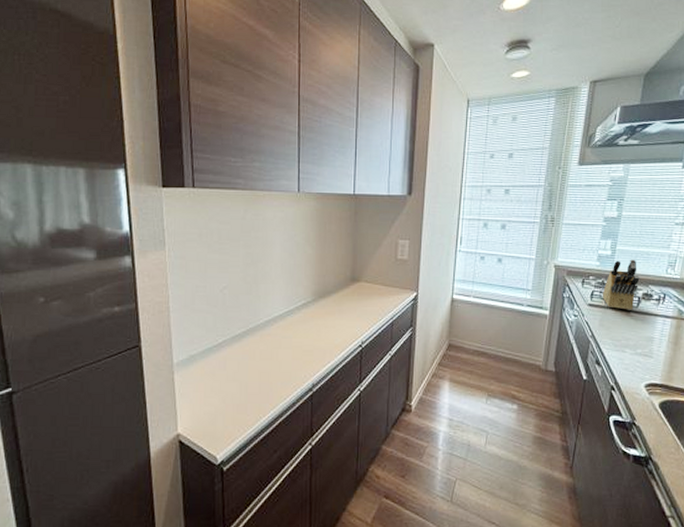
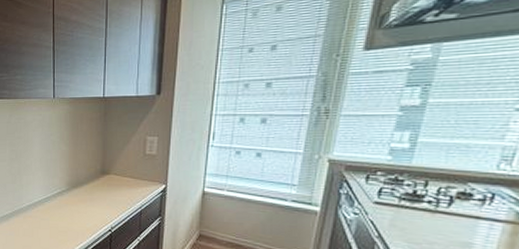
knife block: present [602,259,640,310] -> none [394,153,453,211]

